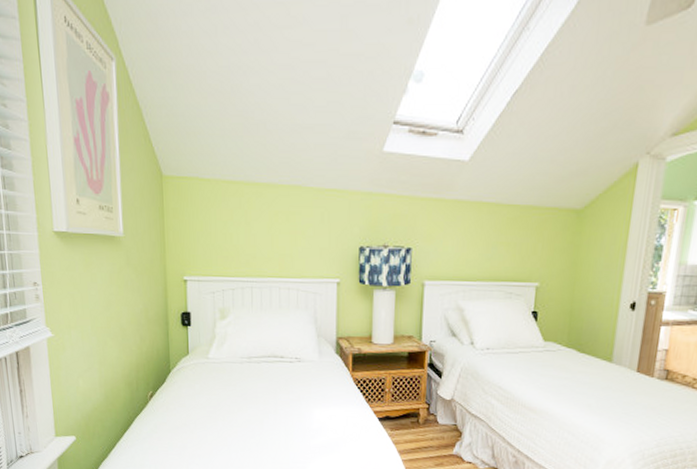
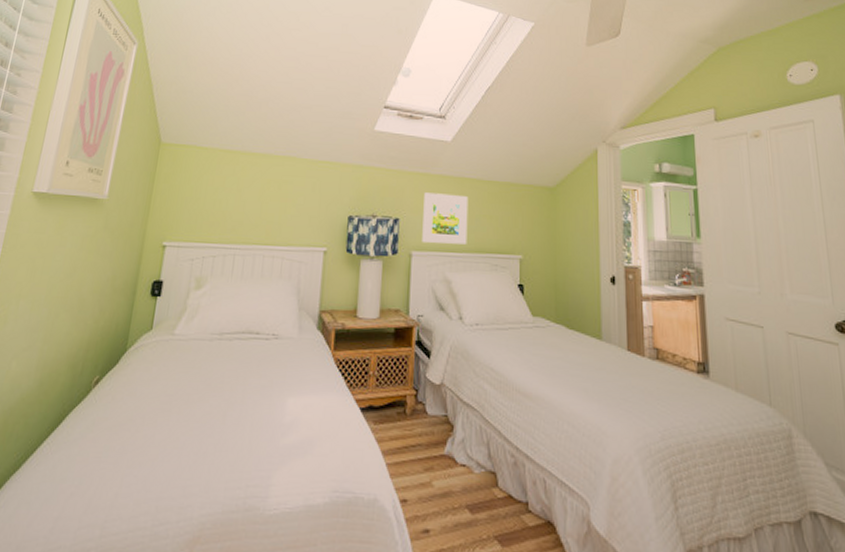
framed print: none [435,220,486,273] -> present [422,192,469,245]

